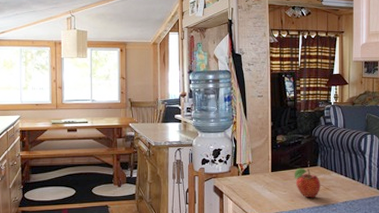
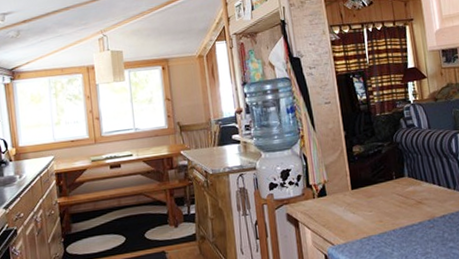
fruit: present [294,168,321,198] -> none [378,181,412,216]

